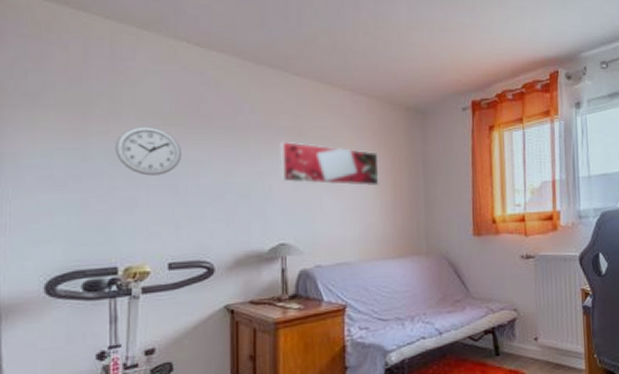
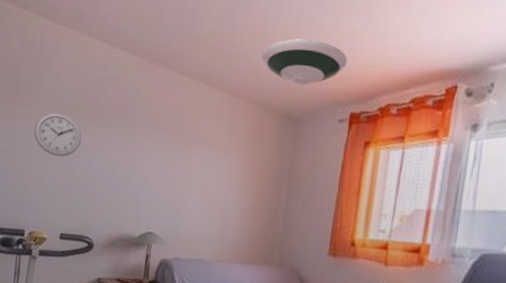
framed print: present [280,141,379,186] -> none [157,137,247,190]
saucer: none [378,35,462,79] -> present [261,38,348,86]

